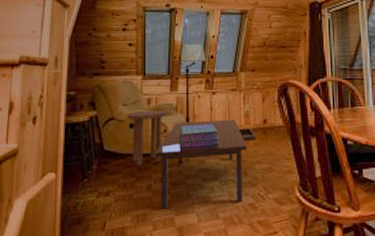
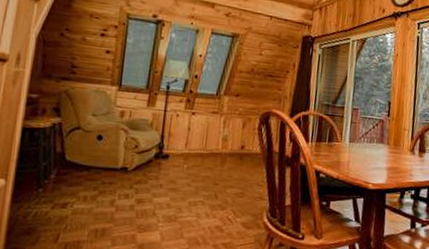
side table: present [128,110,167,166] -> none [96,123,141,181]
coffee table: present [155,119,256,211] -> none [121,139,232,227]
stack of books: present [179,123,219,148] -> none [150,143,194,167]

